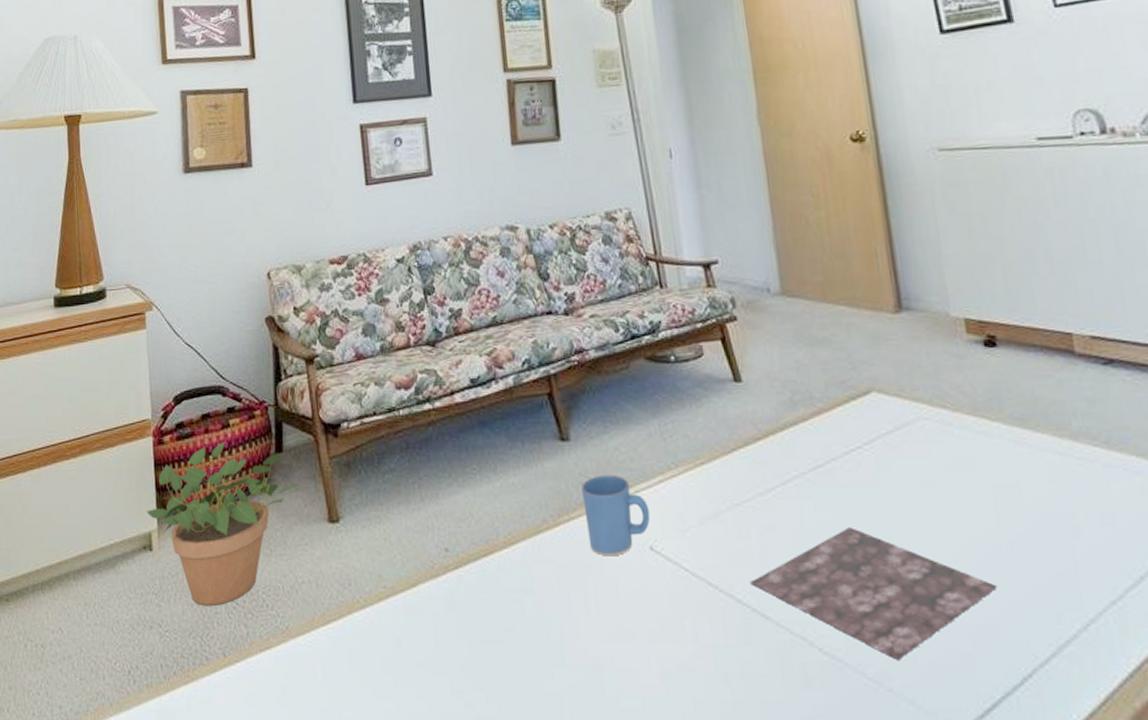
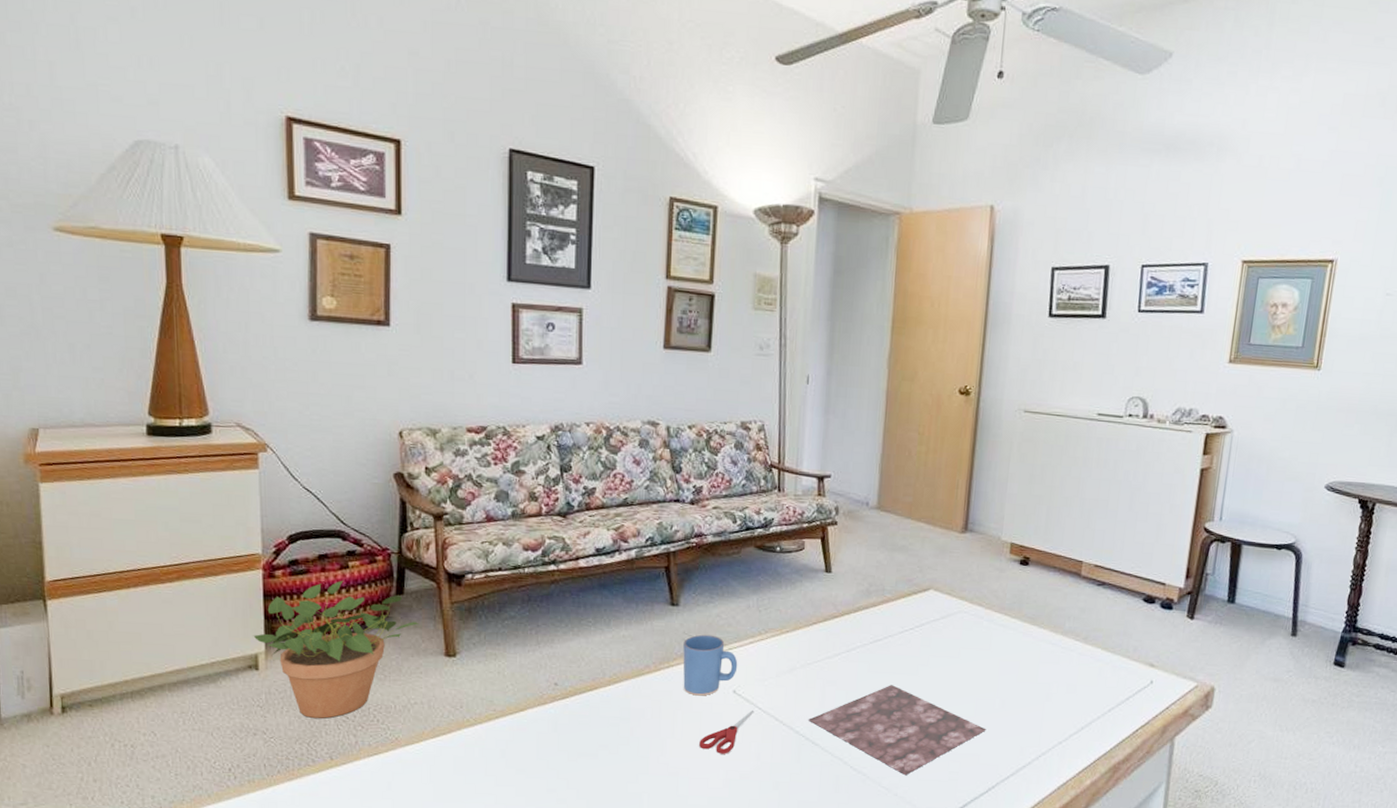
scissors: none [620,572,681,636] -> present [699,709,754,754]

